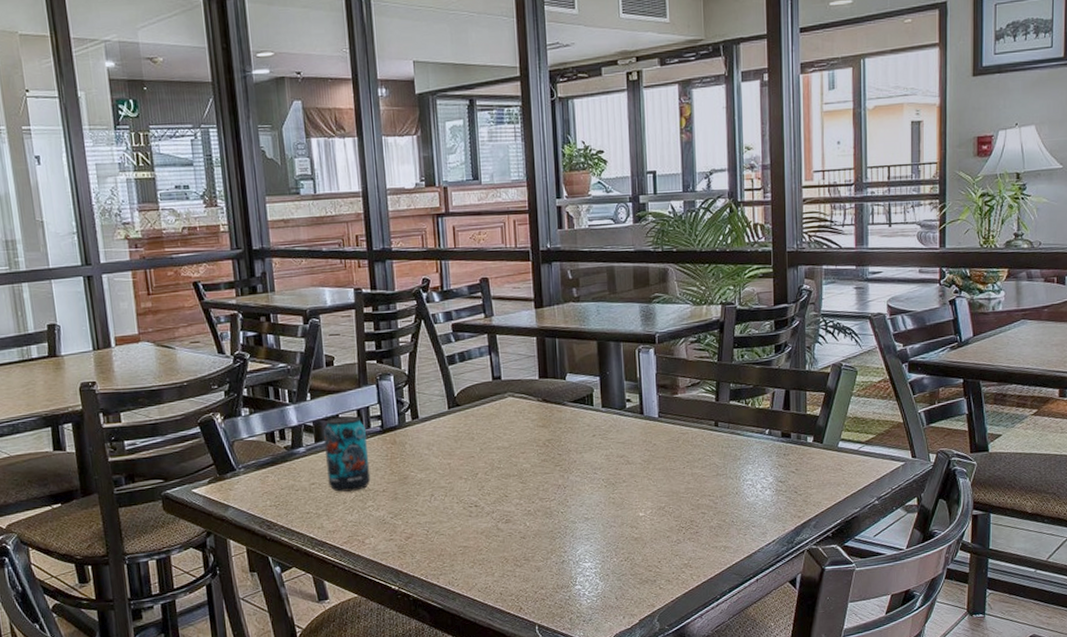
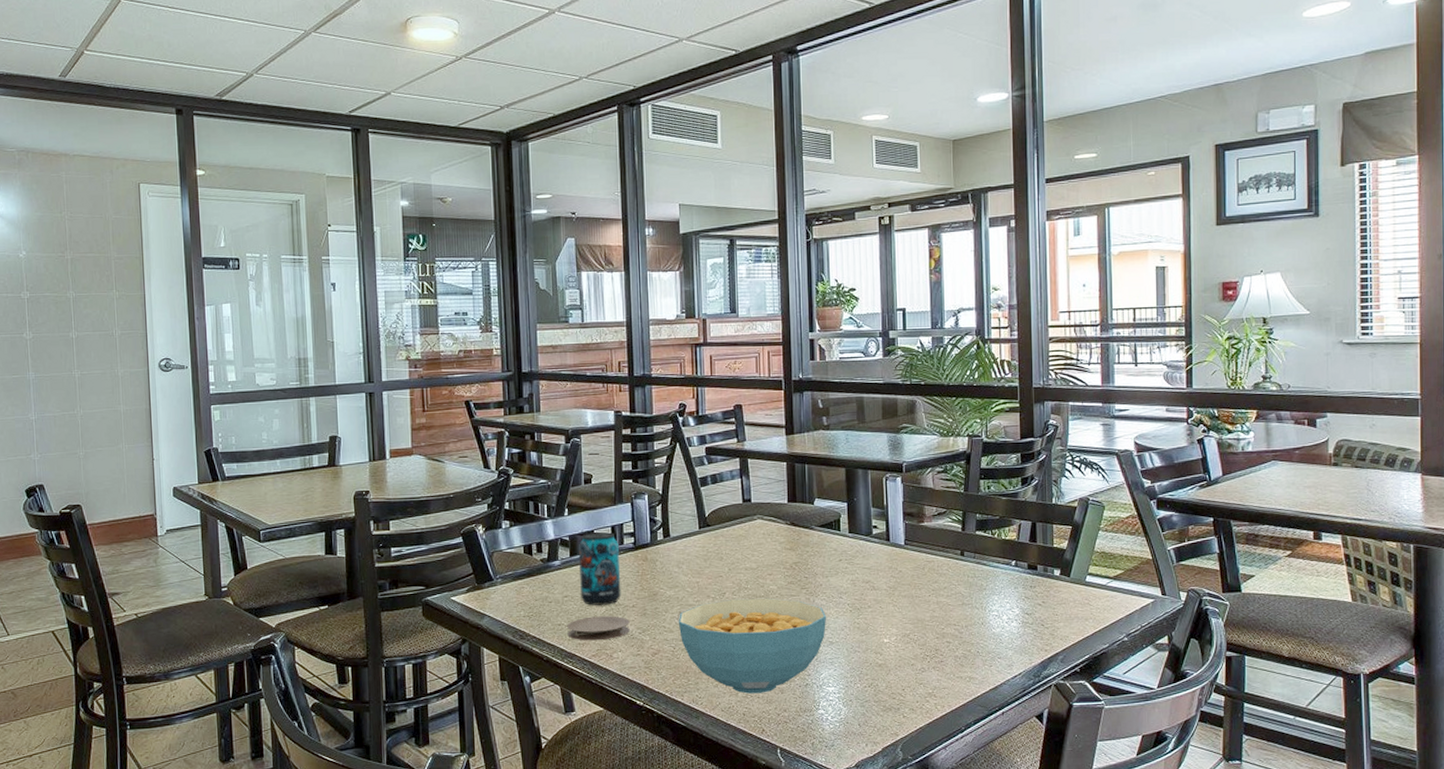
coaster: none [316,501,382,528] -> present [567,616,630,641]
cereal bowl: none [430,476,582,573] -> present [678,598,827,694]

